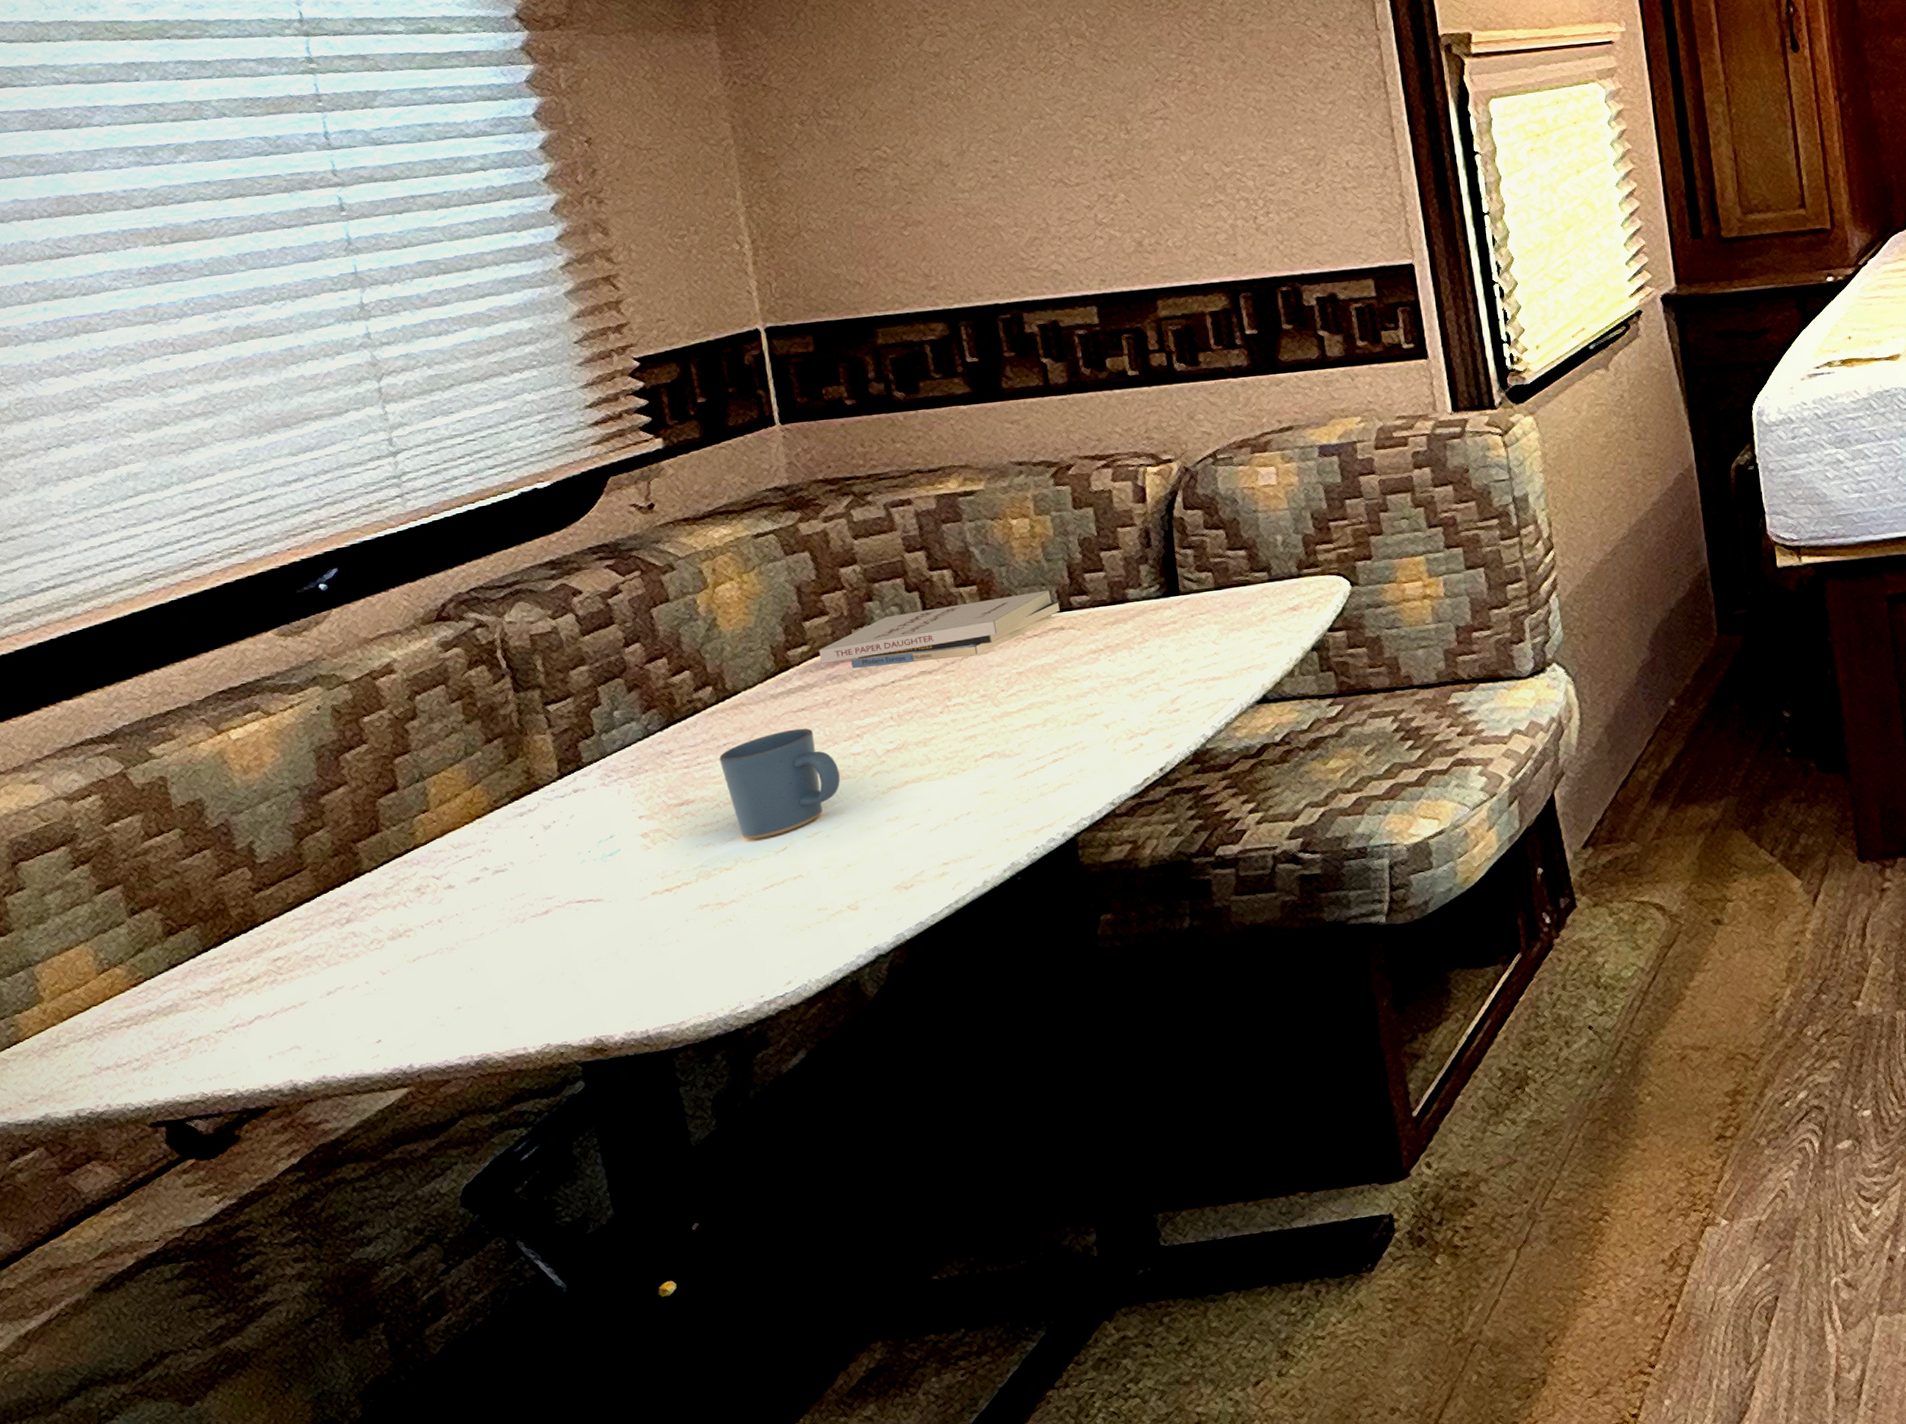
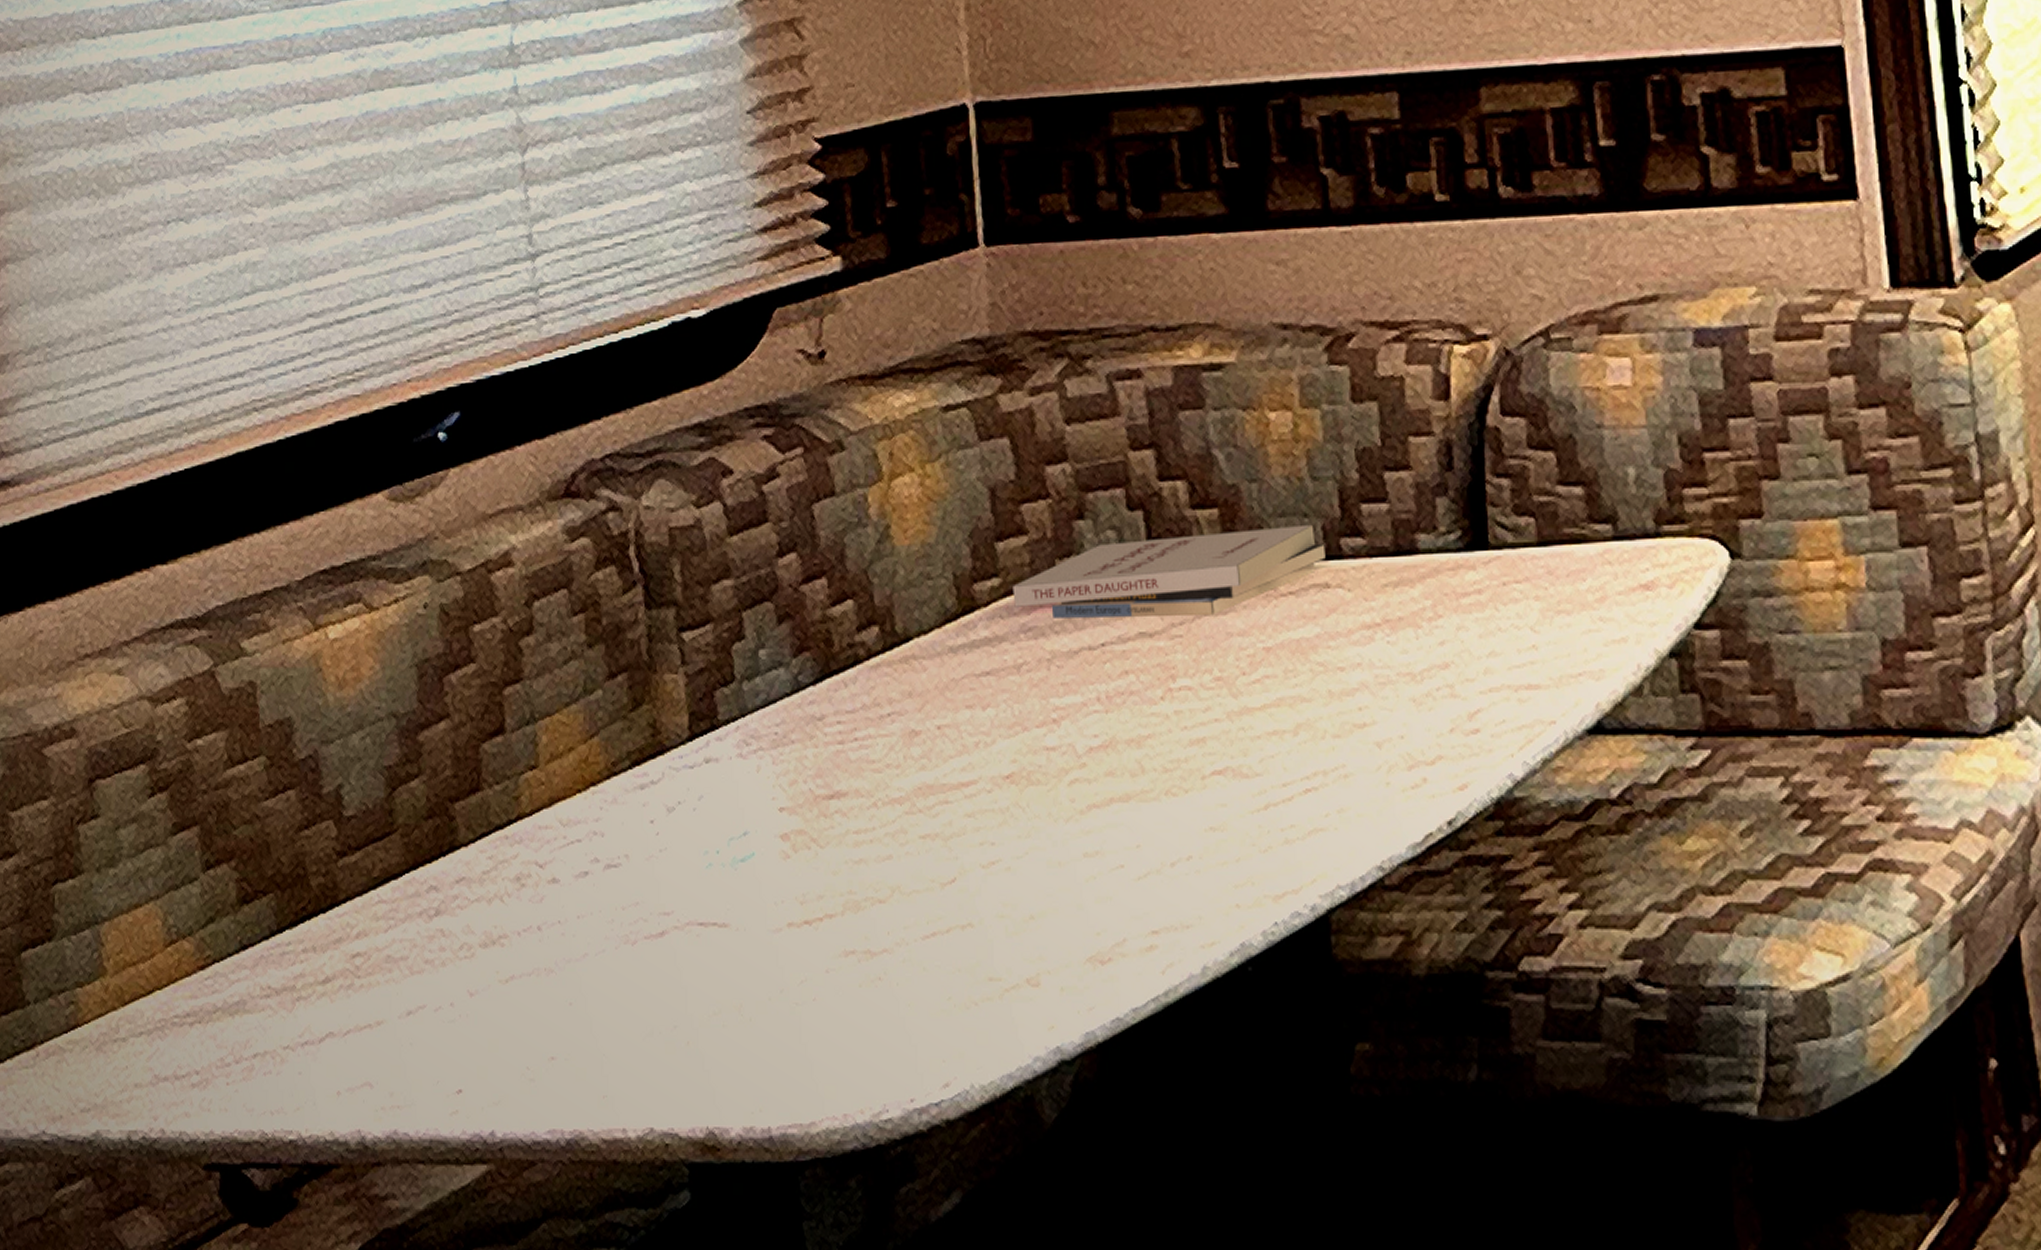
mug: present [719,728,840,840] -> none [881,701,1028,862]

